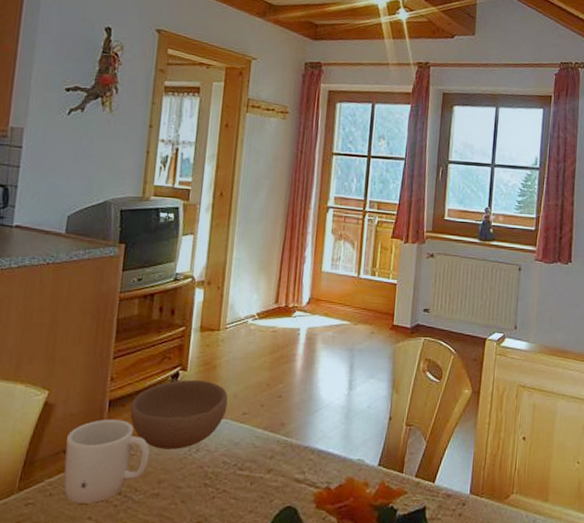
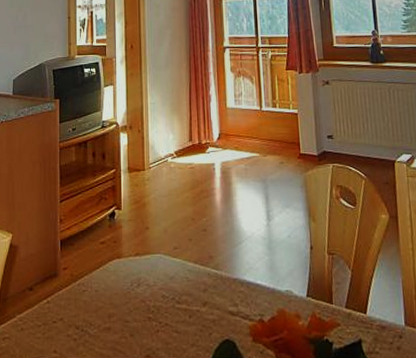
mug: present [63,418,150,503] -> none [29,257,99,337]
bowl: present [130,380,228,450] -> none [79,218,160,285]

